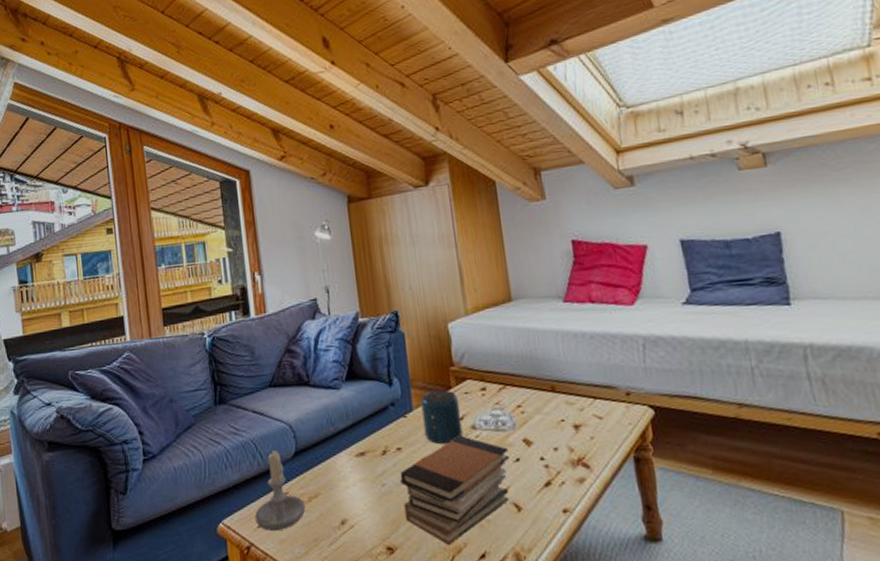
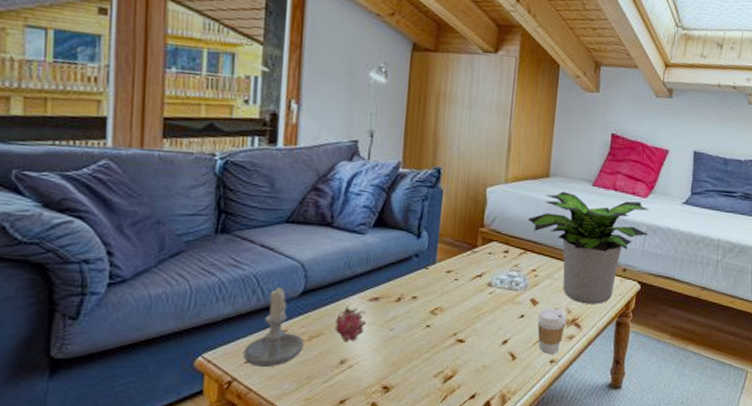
fruit: none [329,461,358,502] -> present [335,304,366,342]
book stack: present [400,435,510,545] -> none [407,291,516,386]
speaker: present [420,389,463,444] -> none [442,247,482,296]
potted plant: none [499,311,649,439] -> present [528,191,649,304]
coffee cup: none [535,448,572,502] -> present [537,309,566,354]

